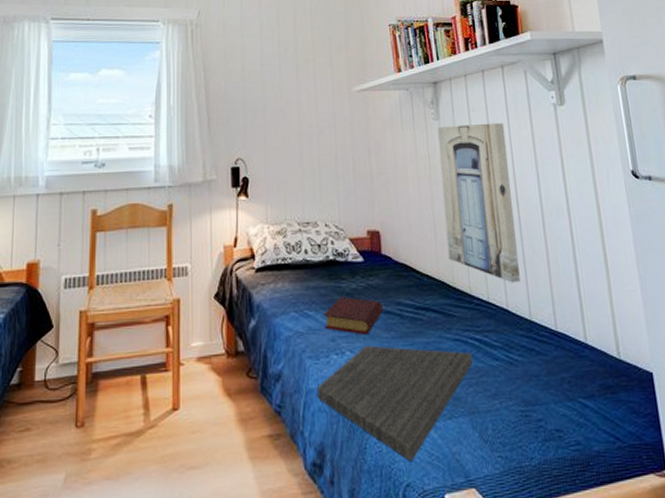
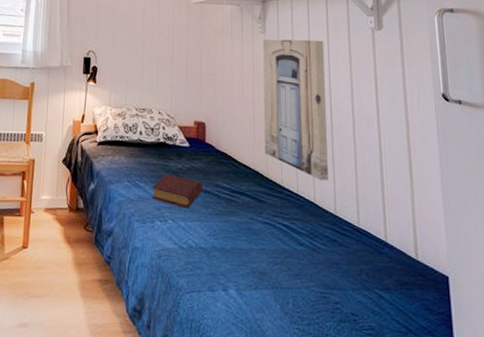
tray: present [317,345,473,462] -> none [142,217,279,321]

